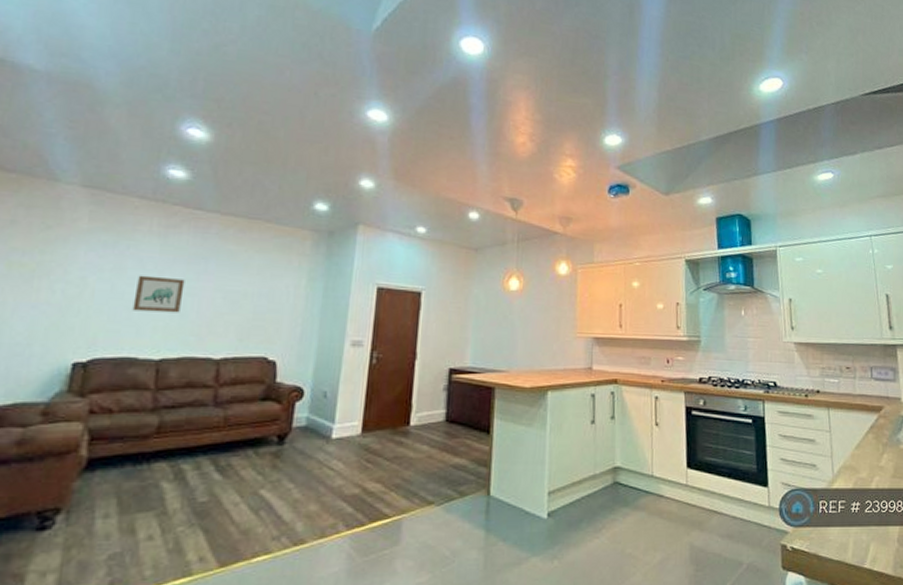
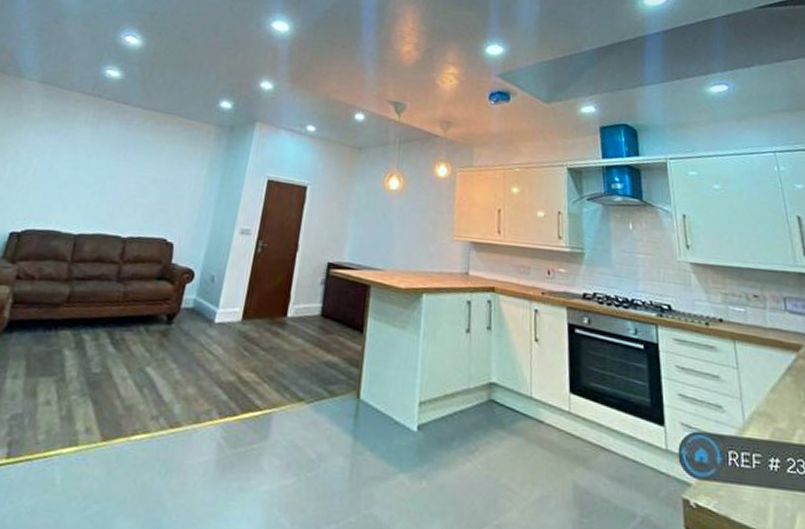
wall art: present [132,275,185,313] -> none [63,158,108,194]

